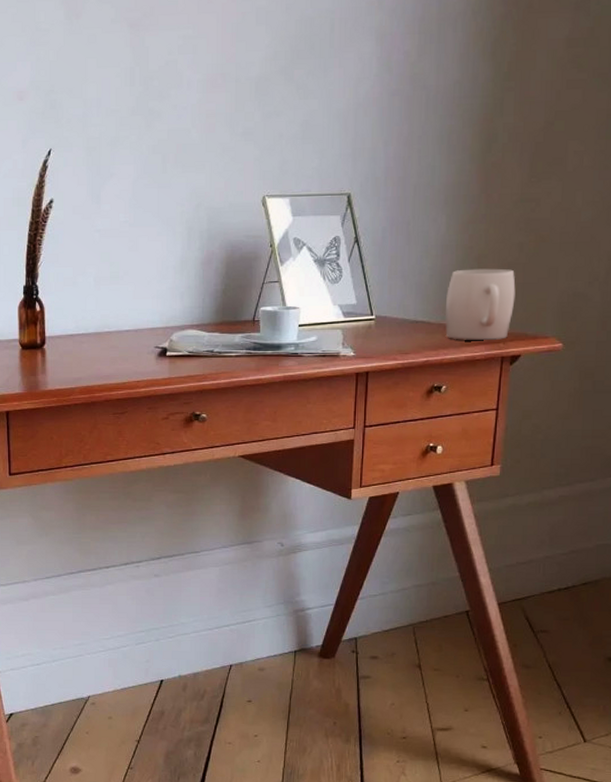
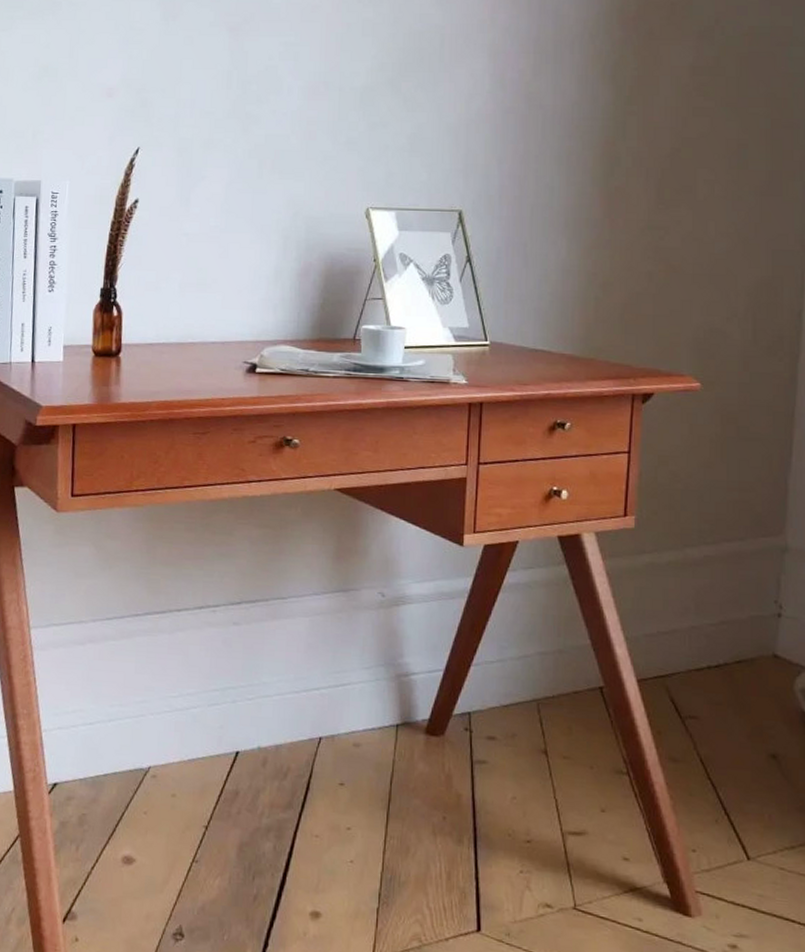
mug: present [444,268,516,341] -> none [567,296,646,376]

